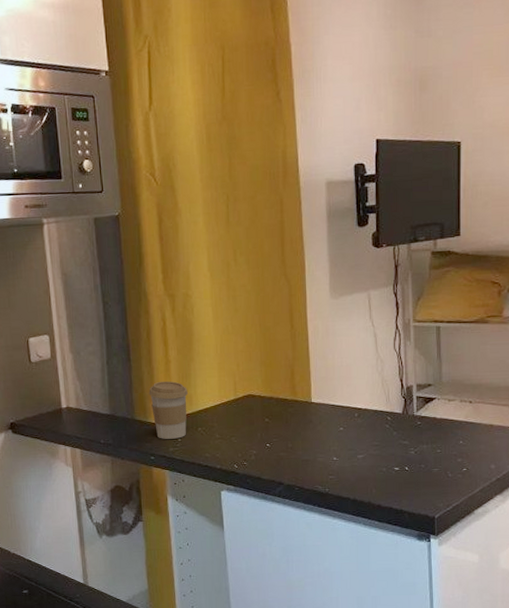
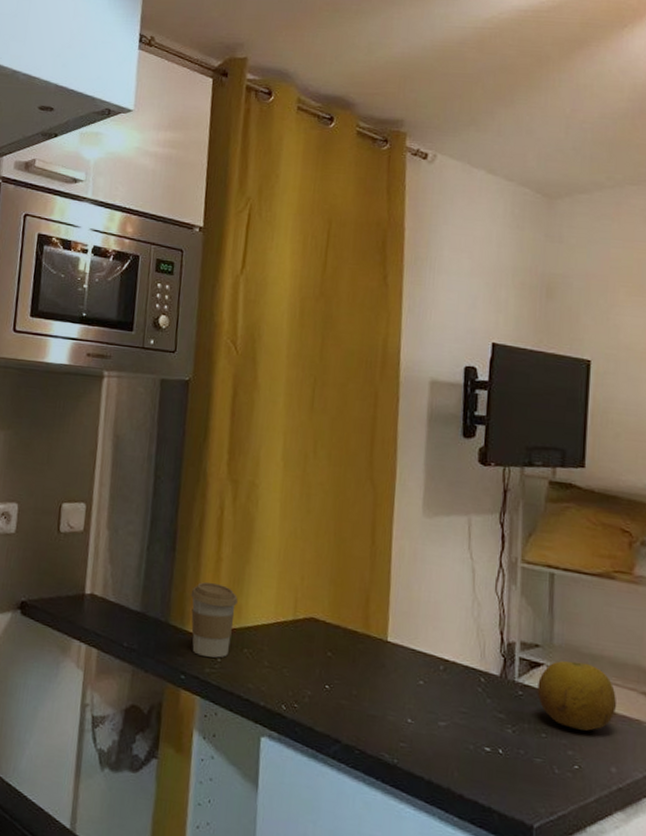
fruit: none [432,391,494,442] -> present [537,660,617,731]

